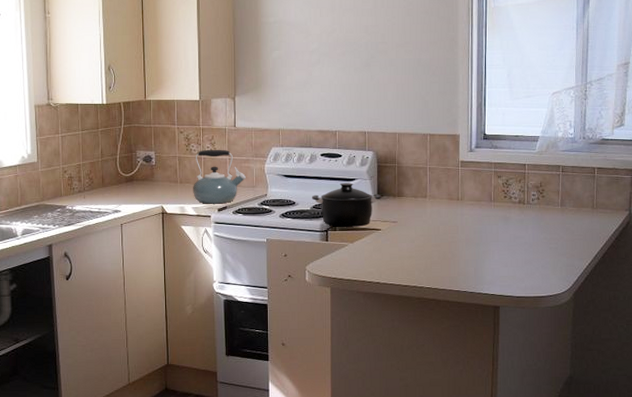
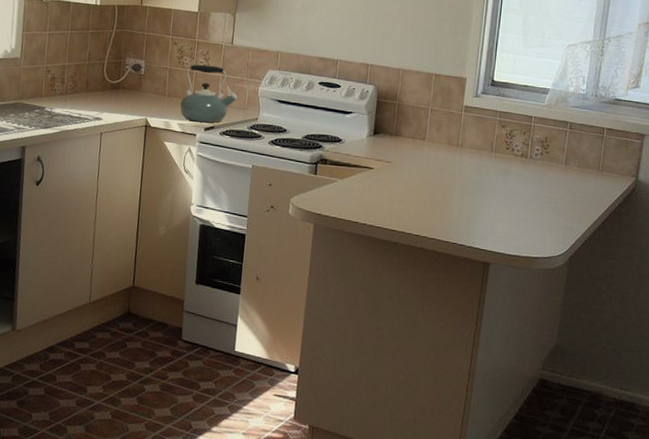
saucepan: present [311,183,382,227] -> none [304,115,378,163]

